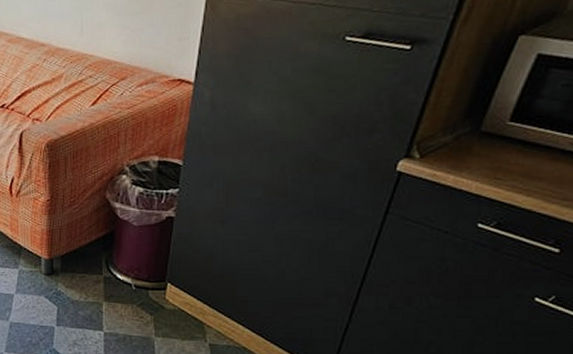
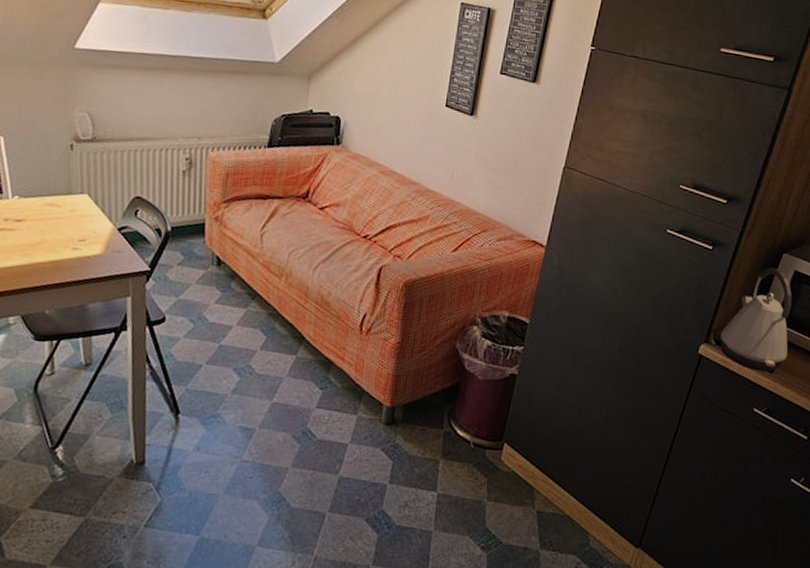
kettle: none [427,55,534,182] -> present [720,267,792,372]

